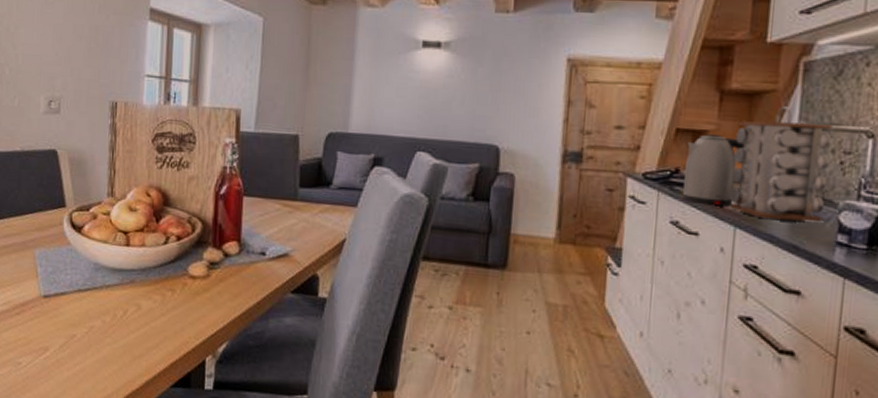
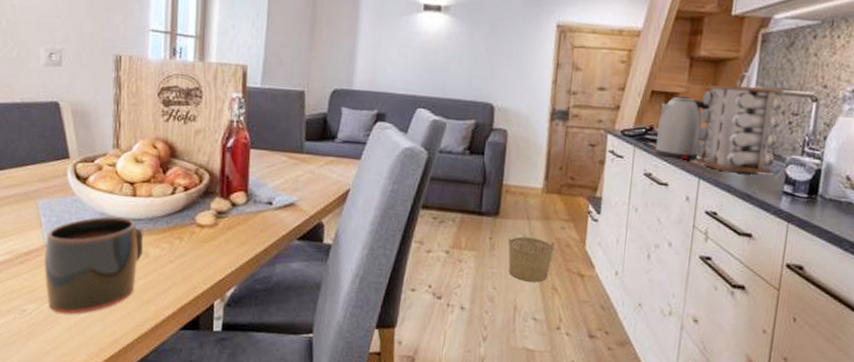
mug: none [38,267,136,368] -> present [43,216,144,314]
basket: none [517,291,569,343] -> present [508,236,554,282]

